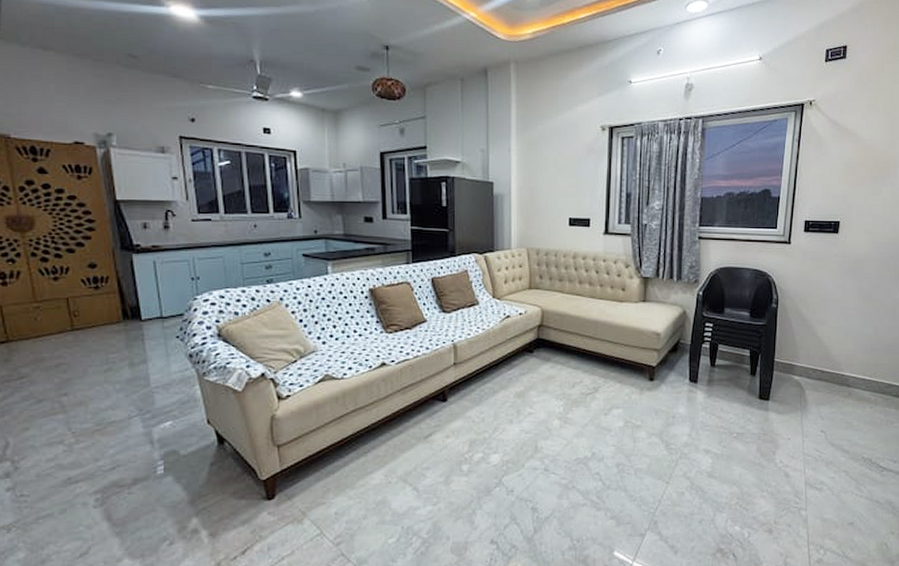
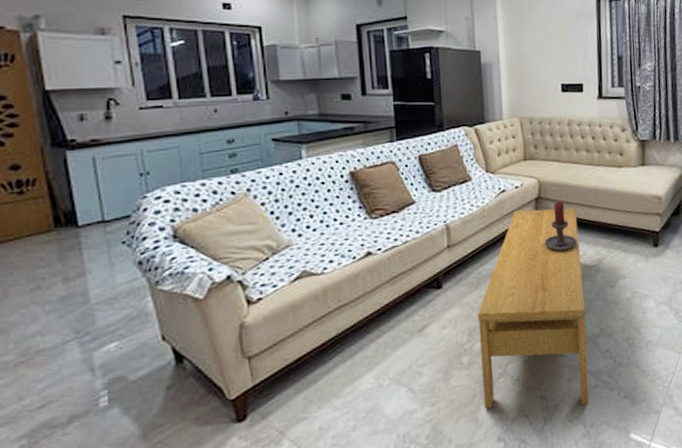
coffee table: none [477,336,579,521] -> present [477,208,588,409]
candle holder: none [544,329,575,377] -> present [545,200,578,252]

